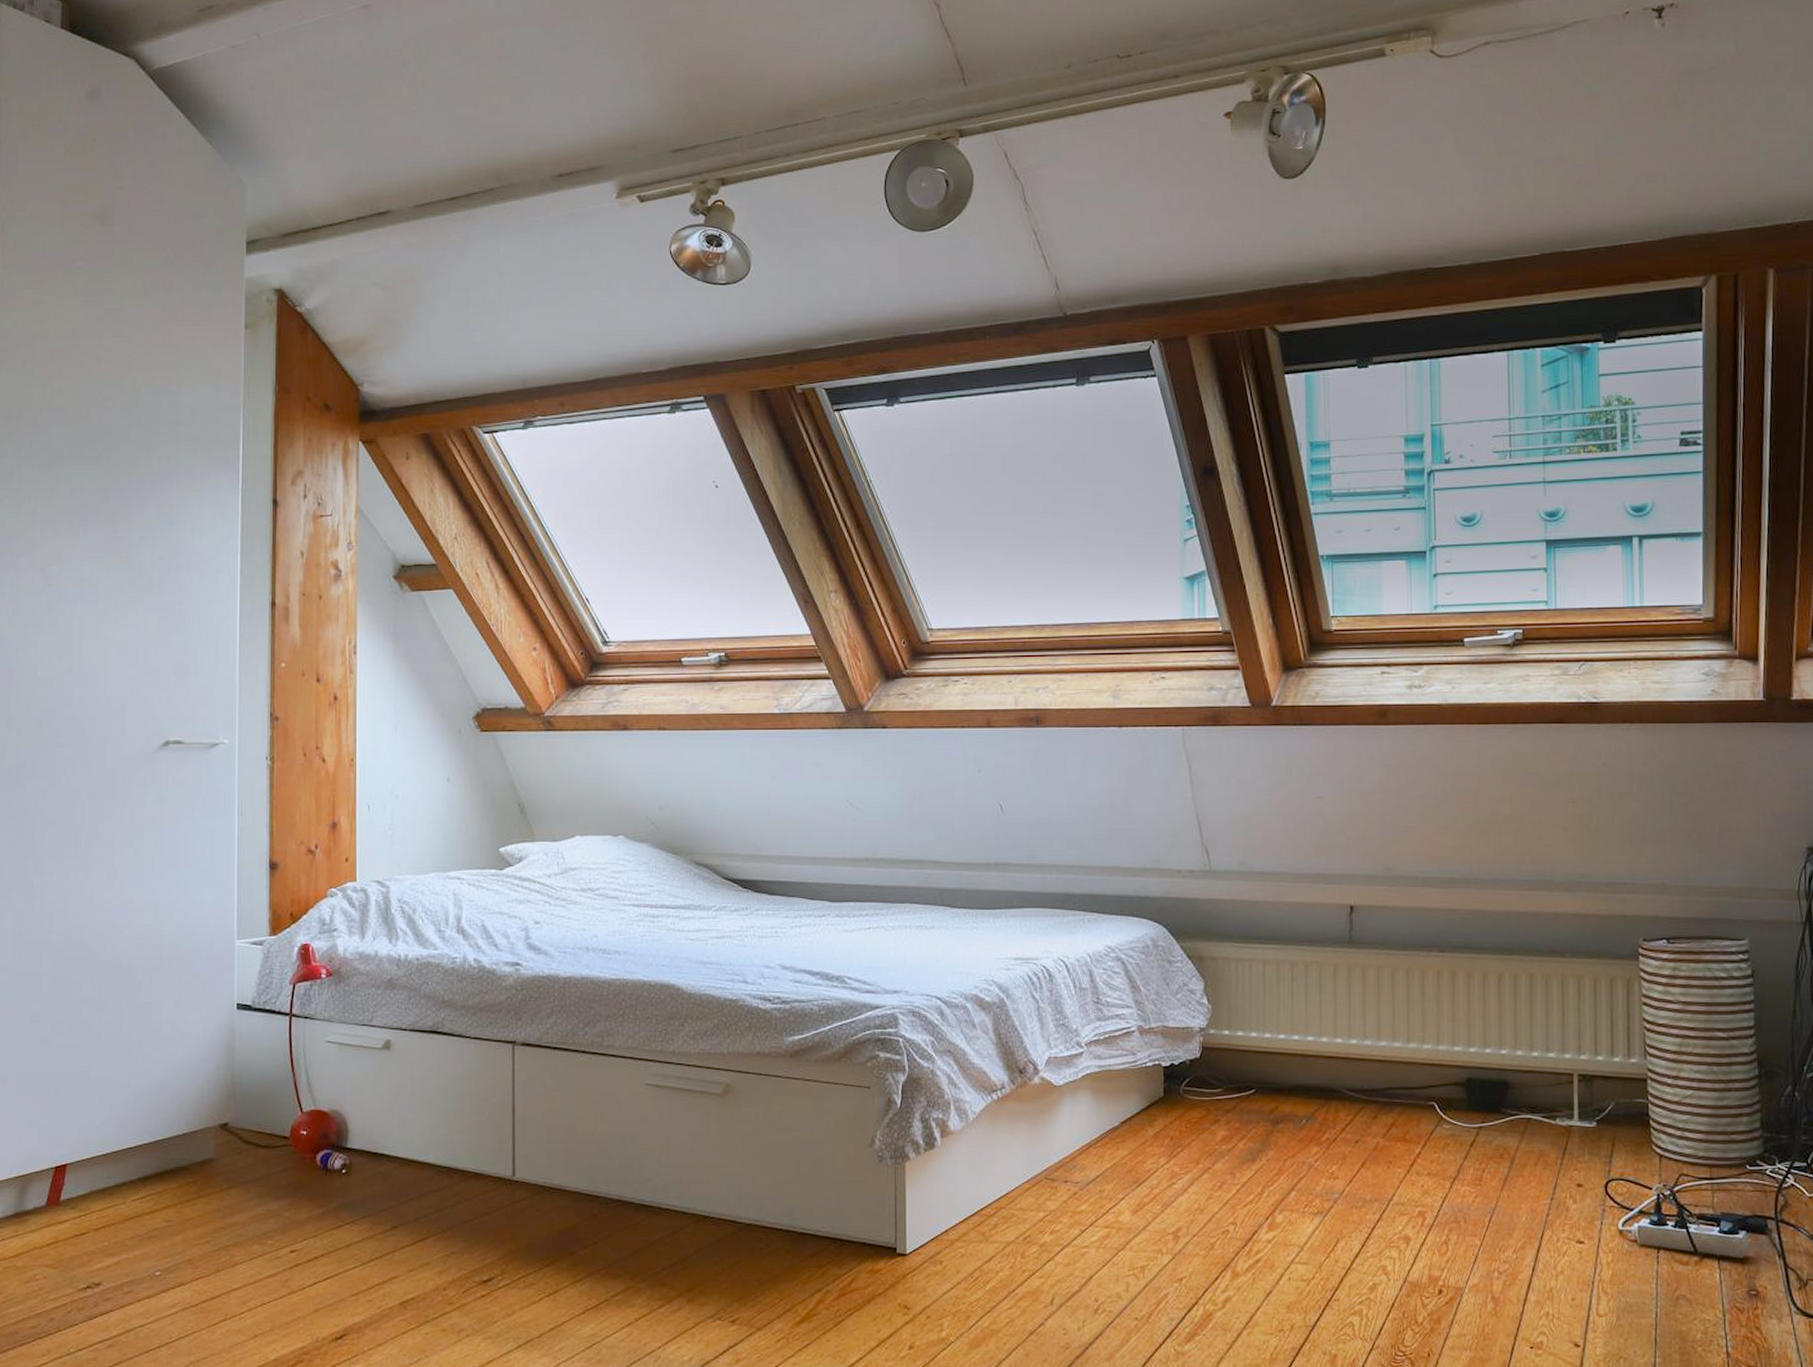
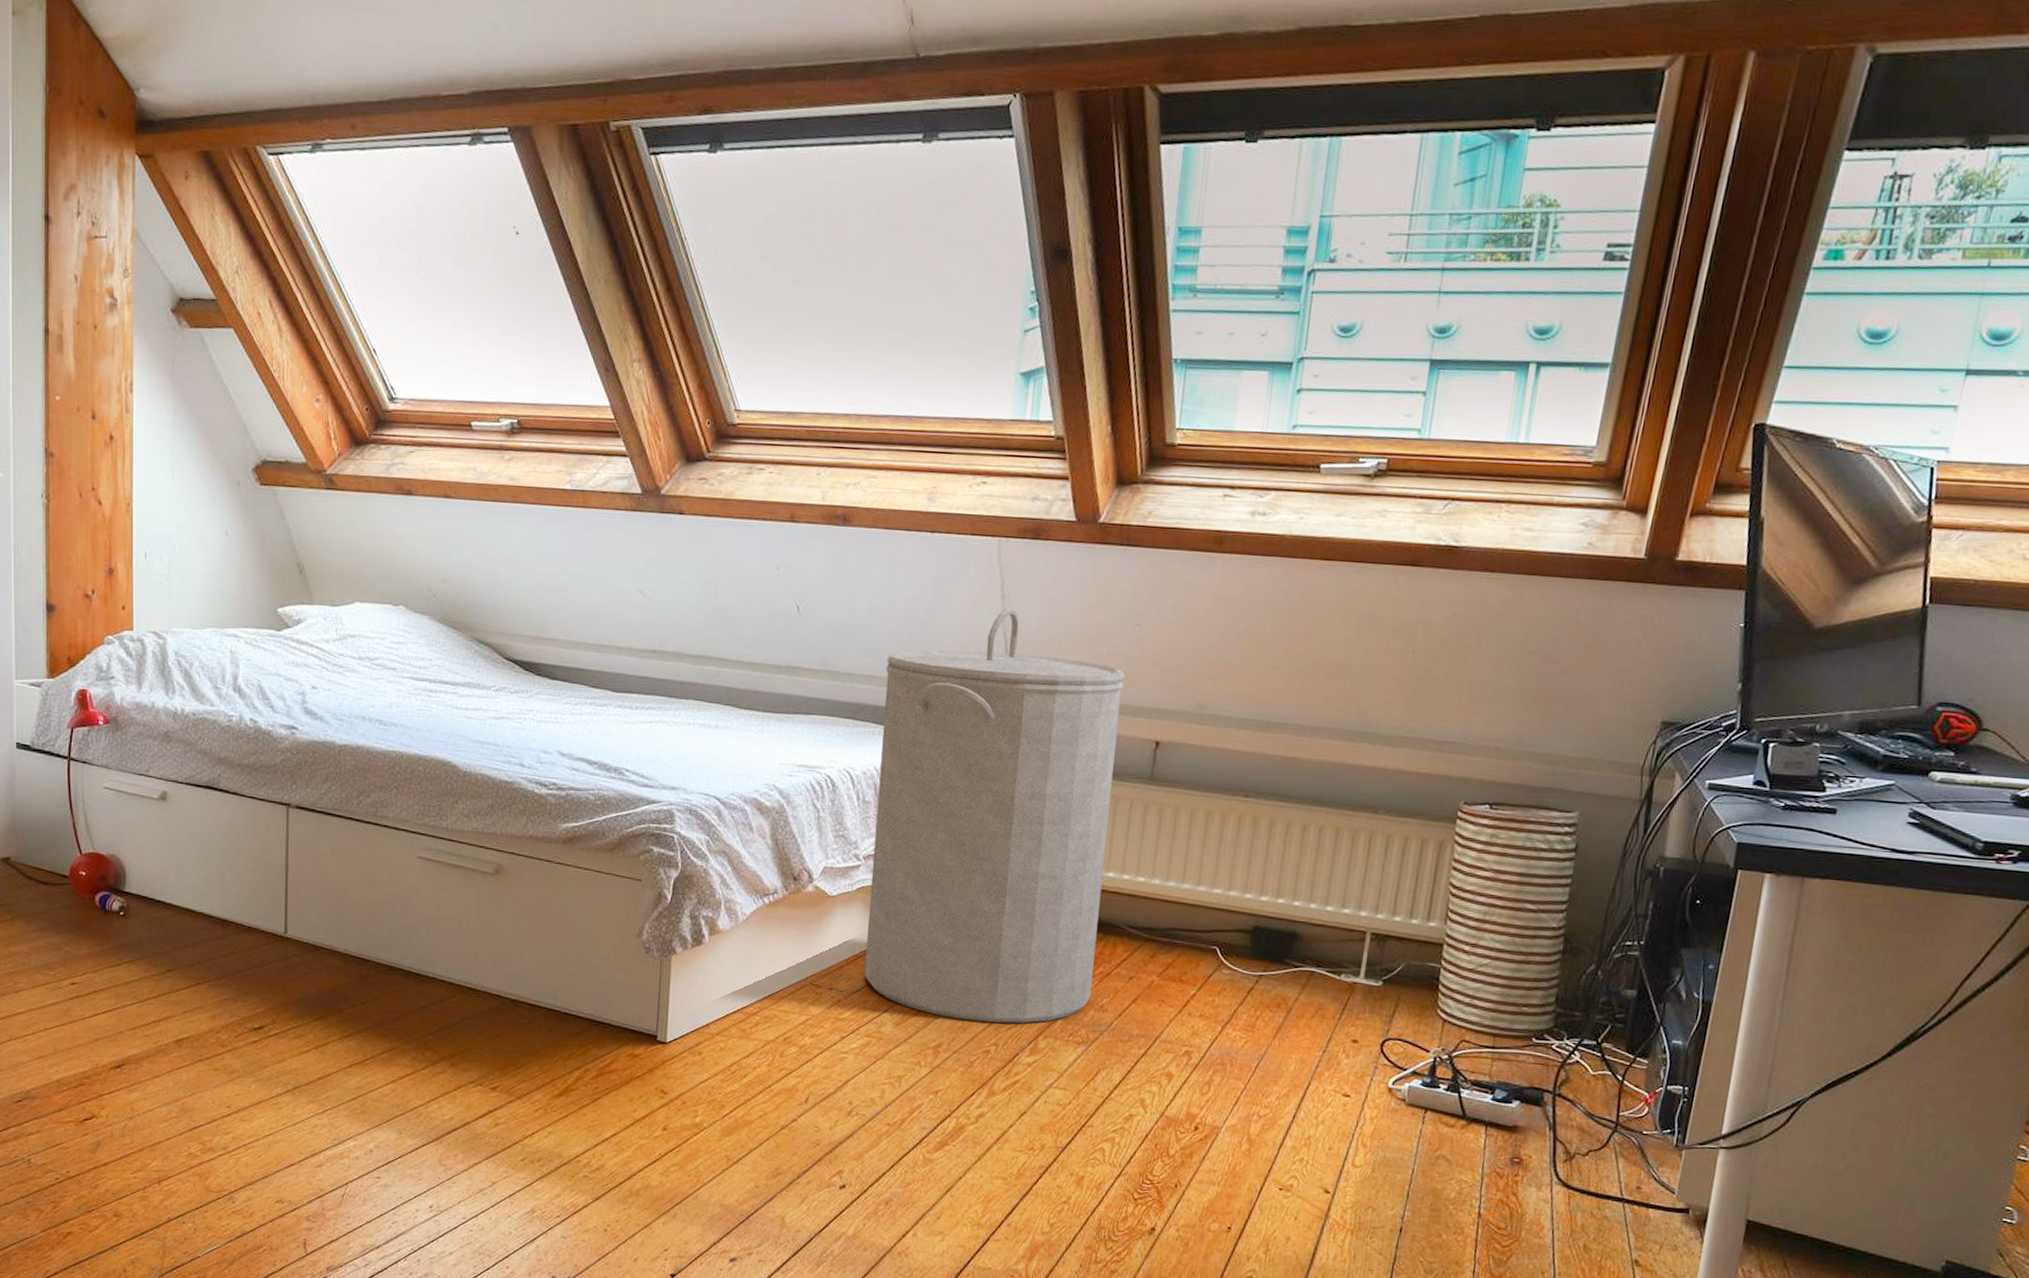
laundry hamper: none [1089,790,1320,1201] -> present [864,607,1126,1024]

